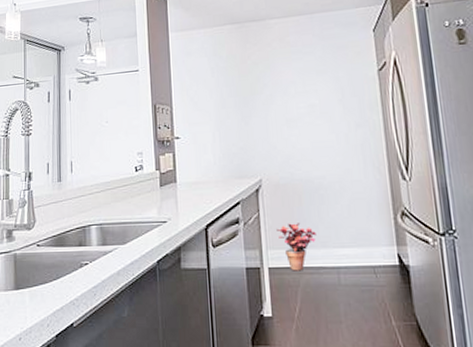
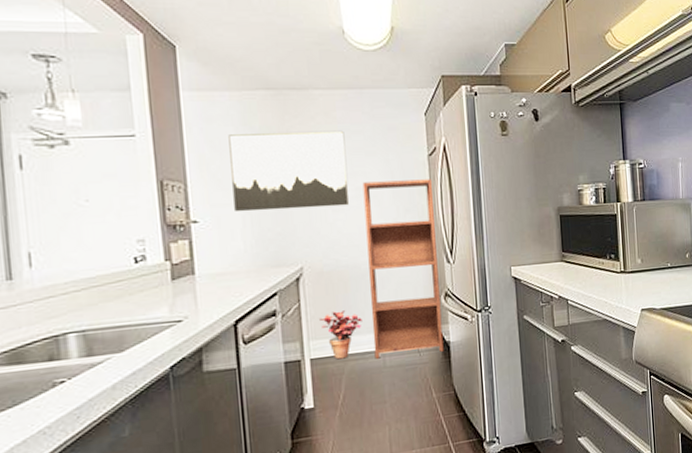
wall art: none [203,53,302,130] -> present [228,130,349,212]
shelving unit: none [314,93,403,276] -> present [362,179,444,359]

